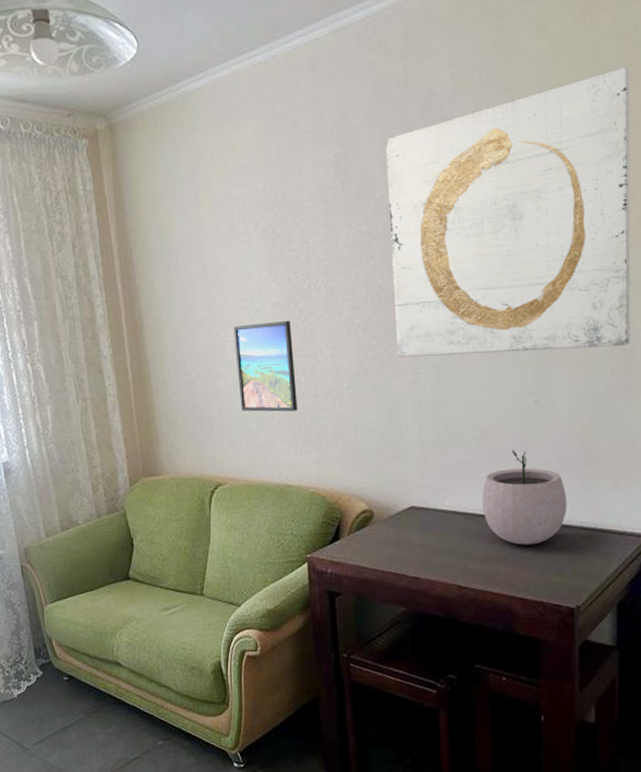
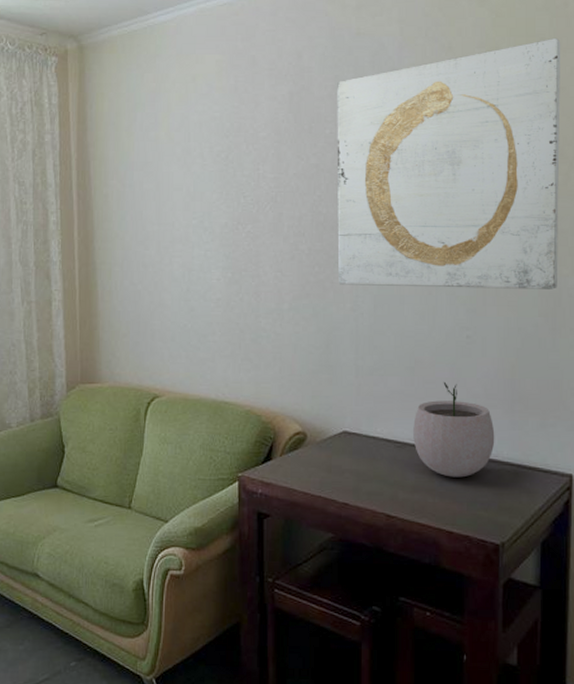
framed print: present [233,320,298,412] -> none [182,241,239,329]

